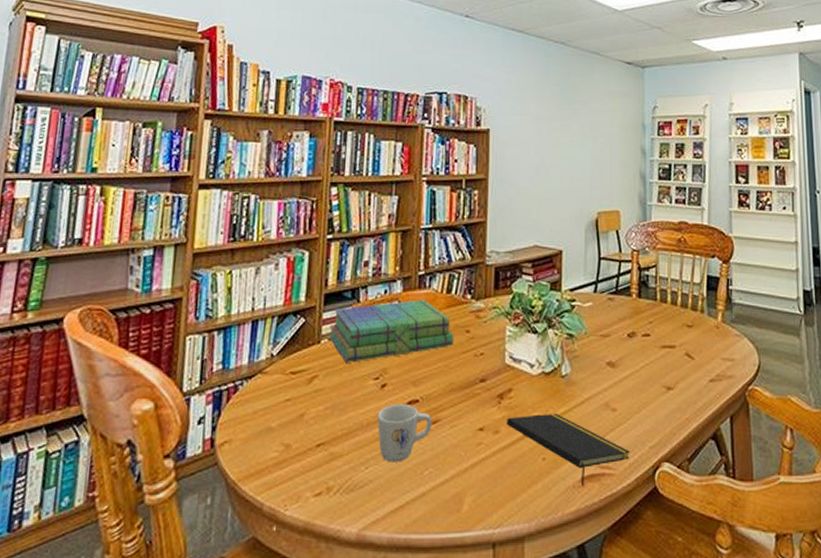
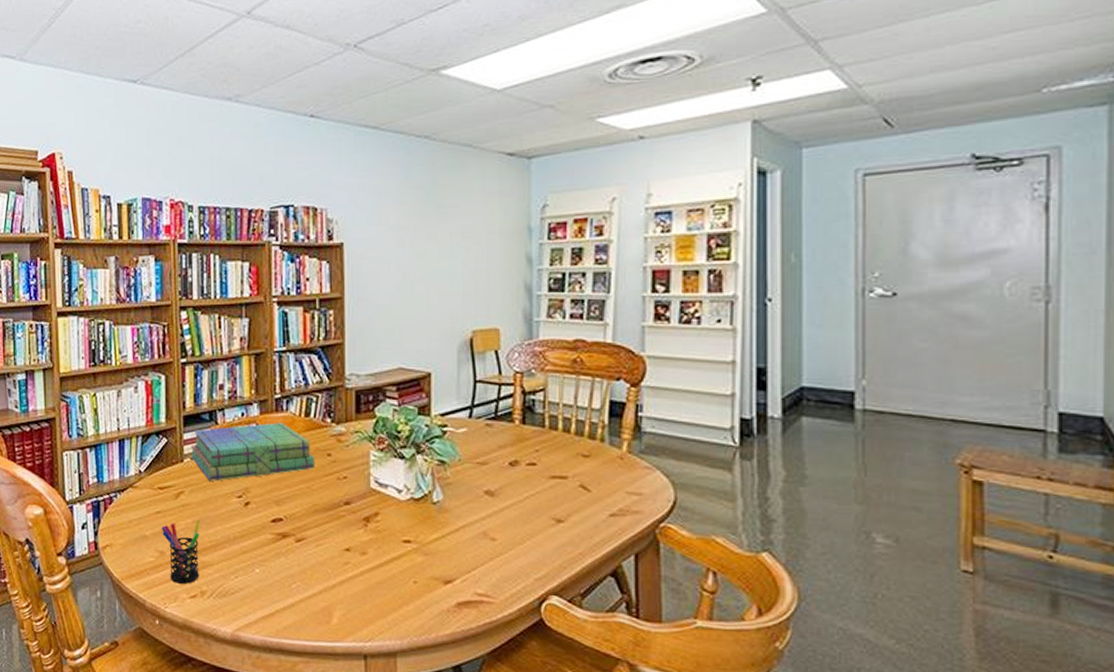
pen holder: none [289,405,333,480] -> present [161,519,201,584]
mug: present [377,403,432,462] -> none [243,521,297,575]
notepad: present [507,413,630,487] -> none [374,538,512,612]

